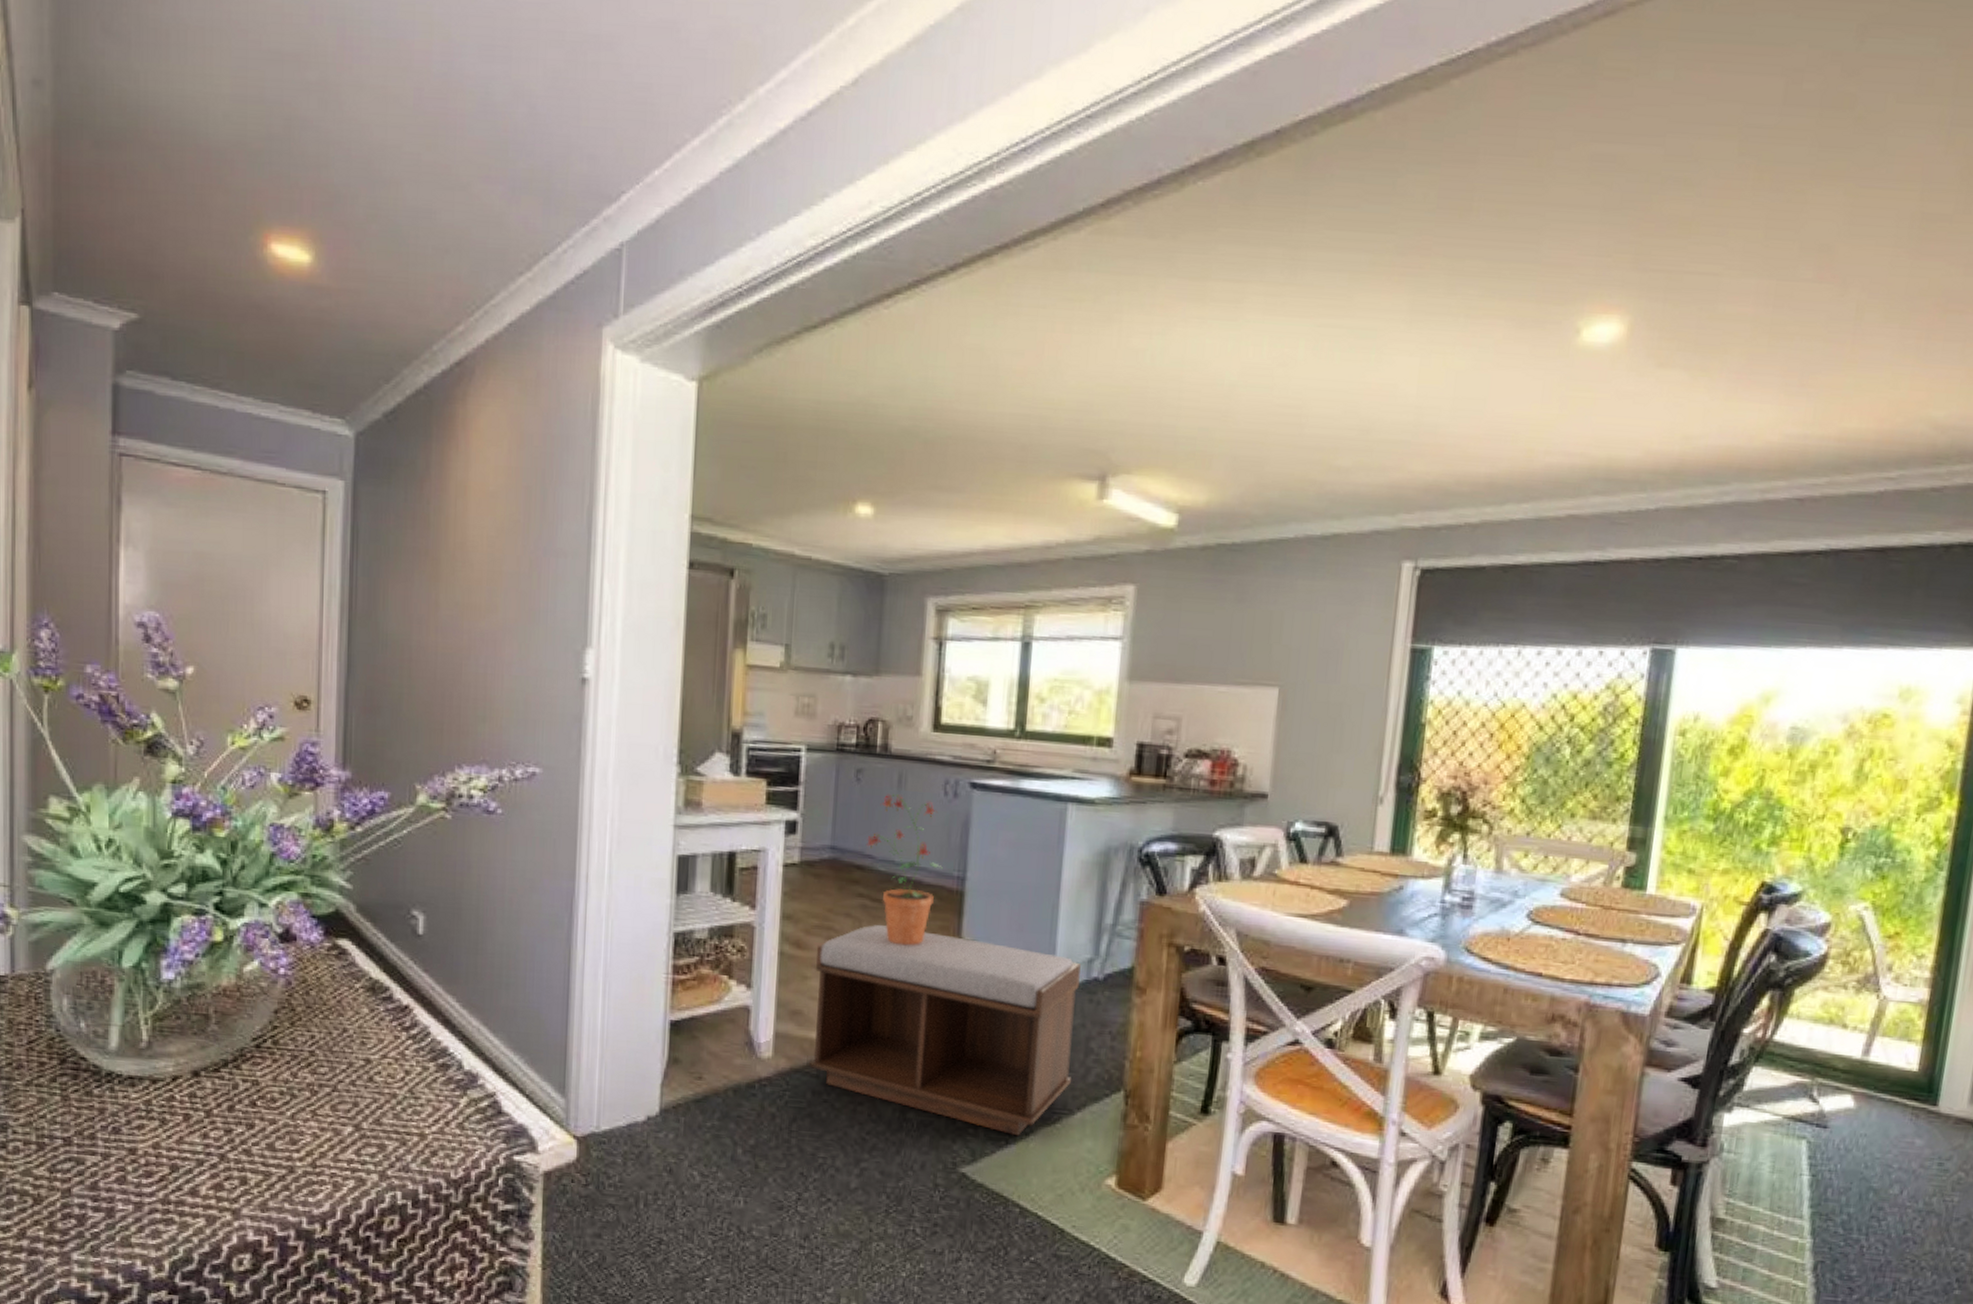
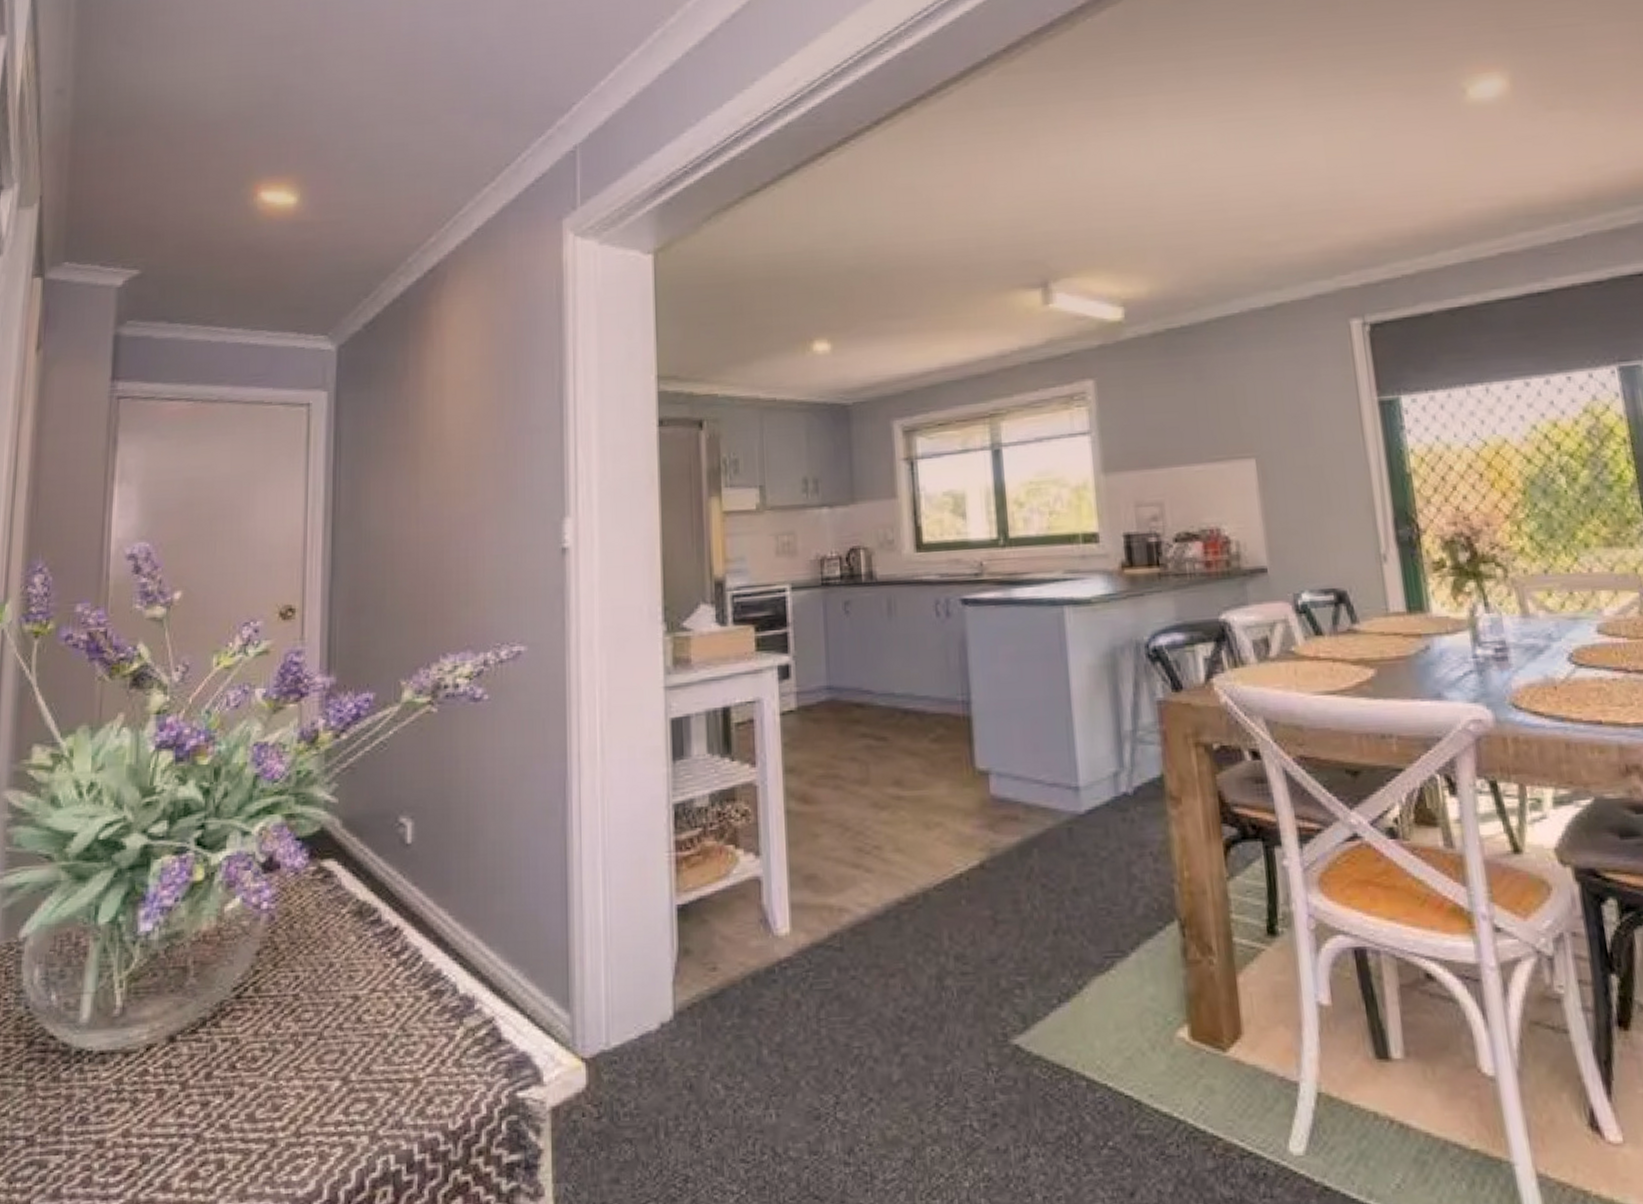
bench: present [809,924,1081,1136] -> none [824,764,1118,992]
potted plant: present [867,793,943,946] -> none [863,622,945,785]

